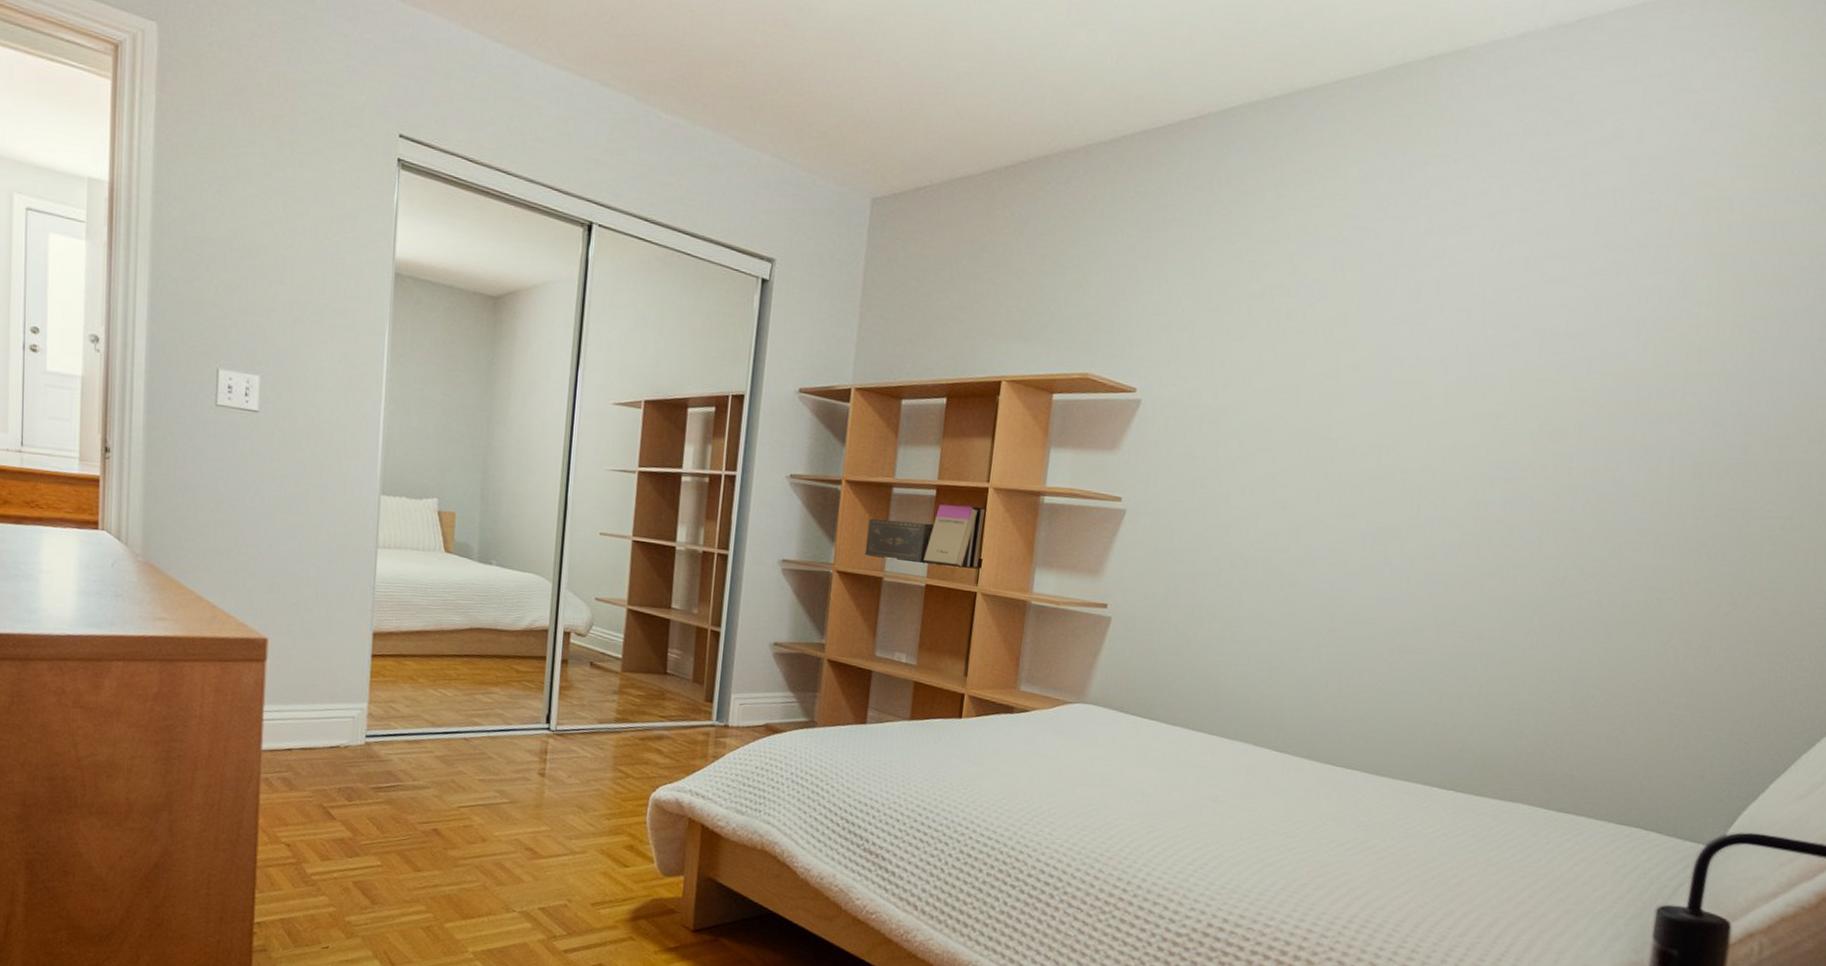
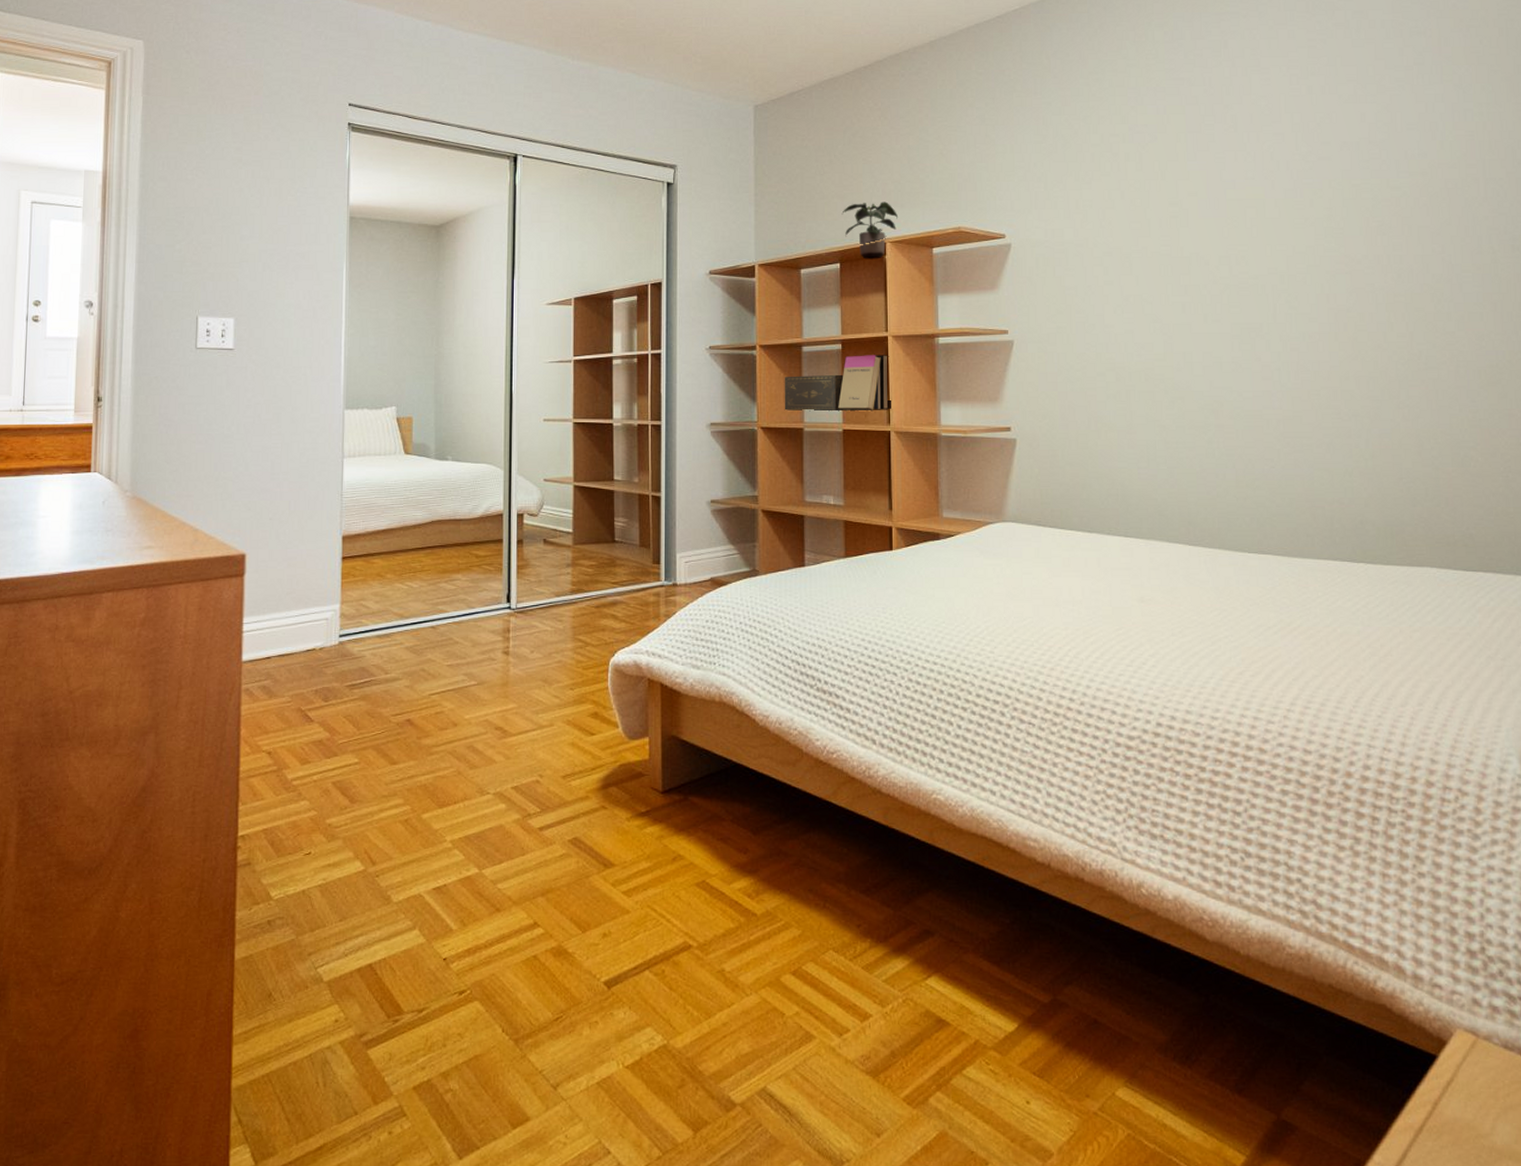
potted plant: none [956,331,1019,399] -> present [841,201,897,259]

